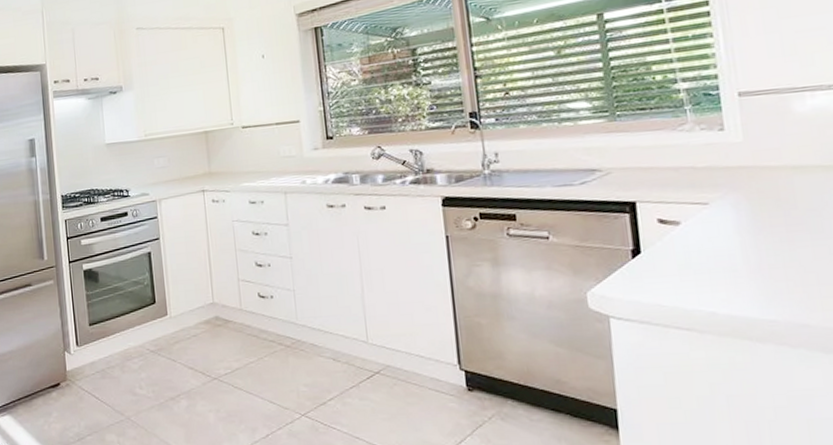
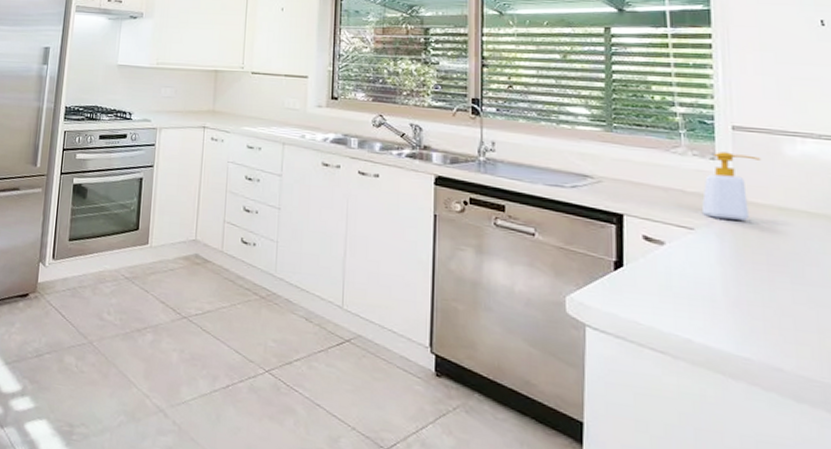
soap bottle: none [714,119,771,189] -> present [701,151,762,221]

